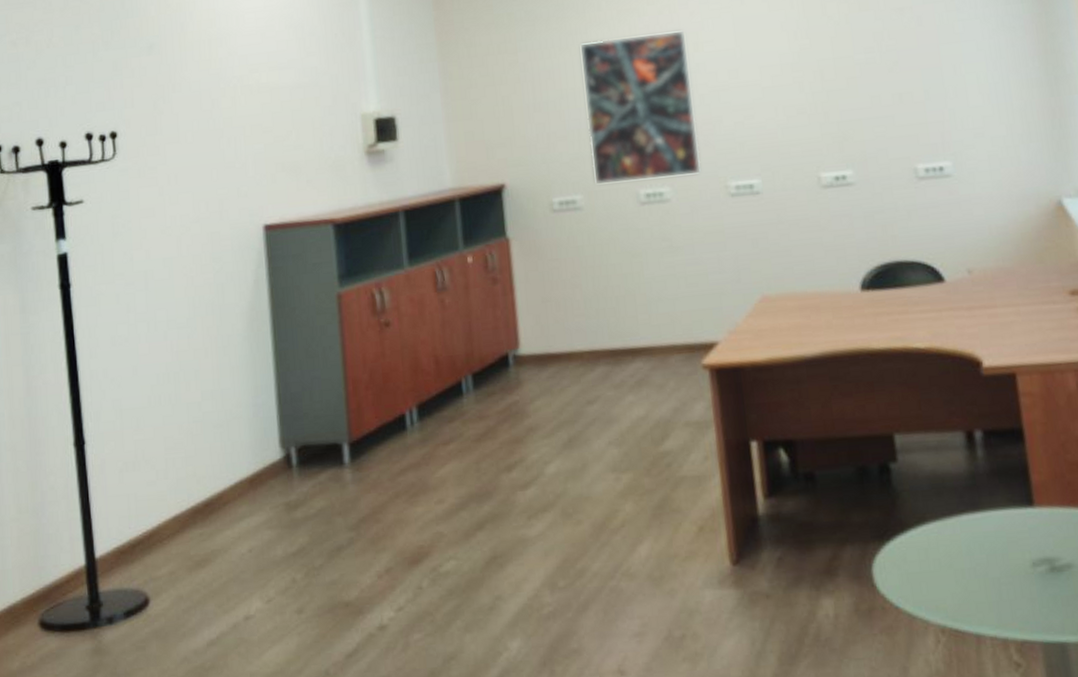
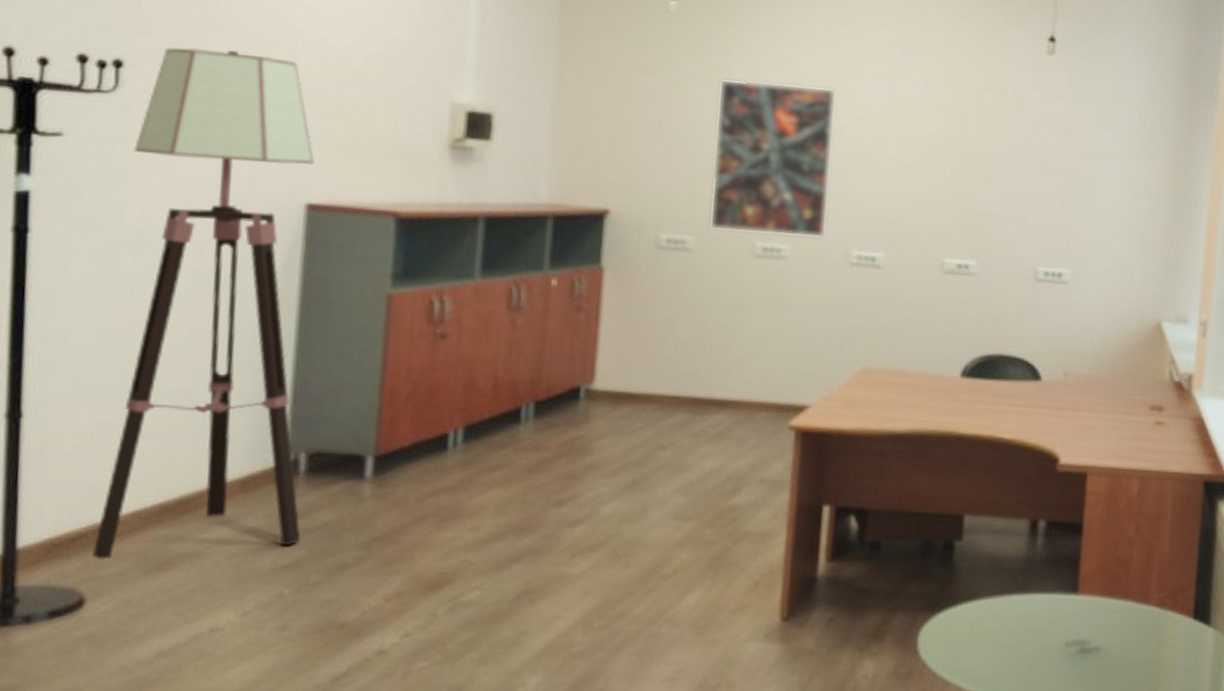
floor lamp: none [134,104,303,562] -> present [92,47,315,560]

